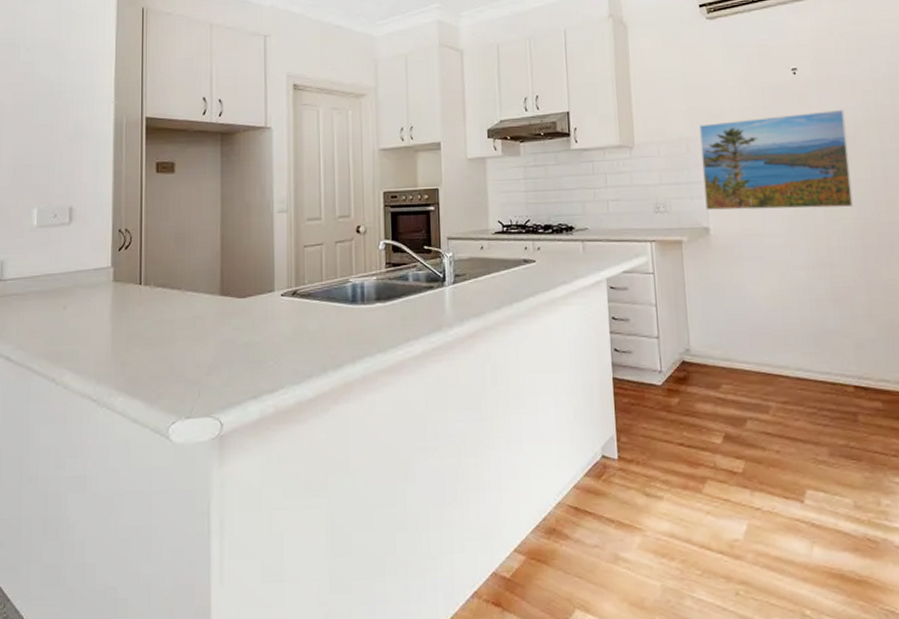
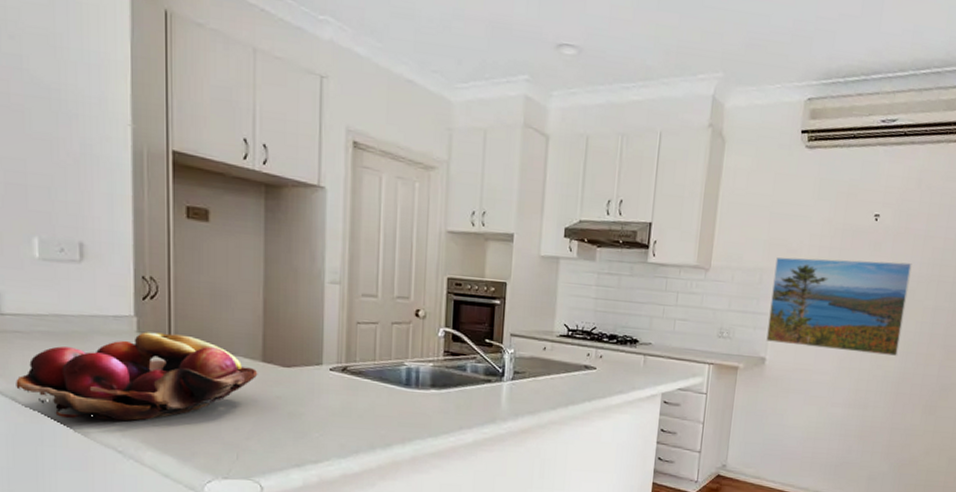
fruit basket: none [10,279,217,371] -> present [16,332,258,421]

